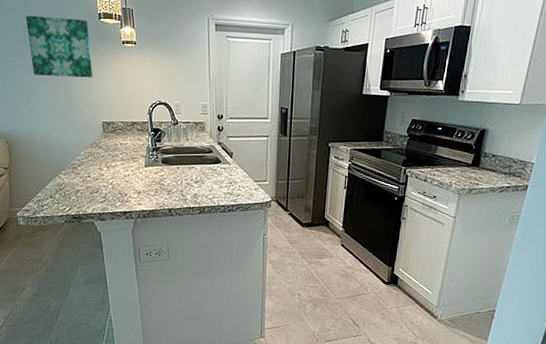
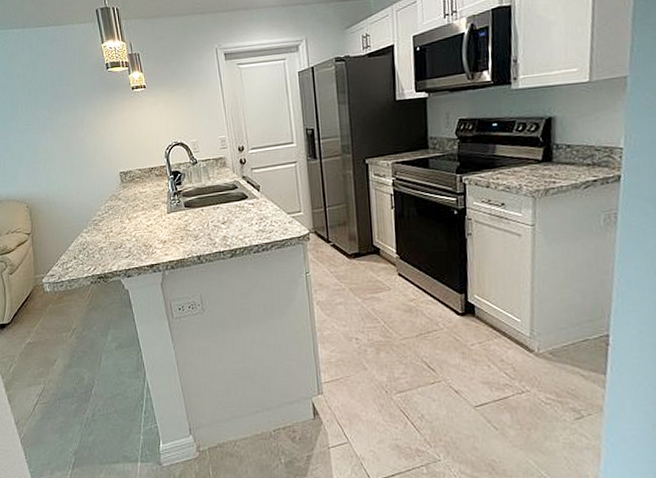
wall art: present [25,15,93,78] -> none [36,72,106,135]

